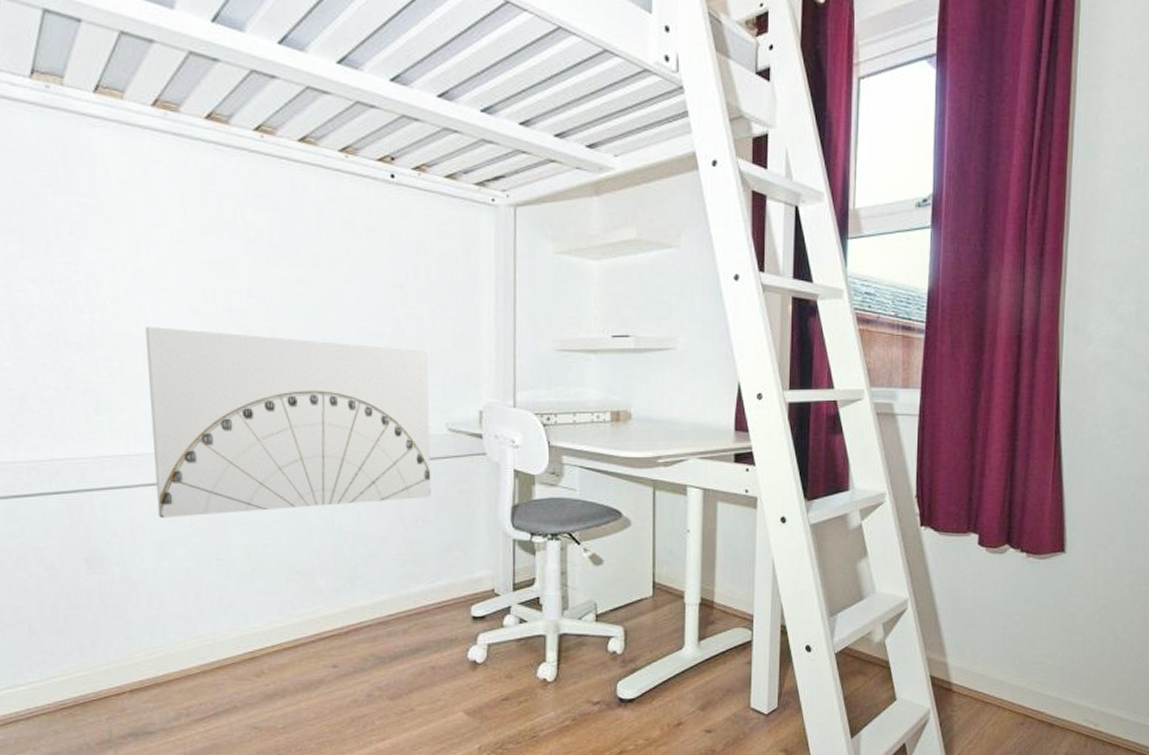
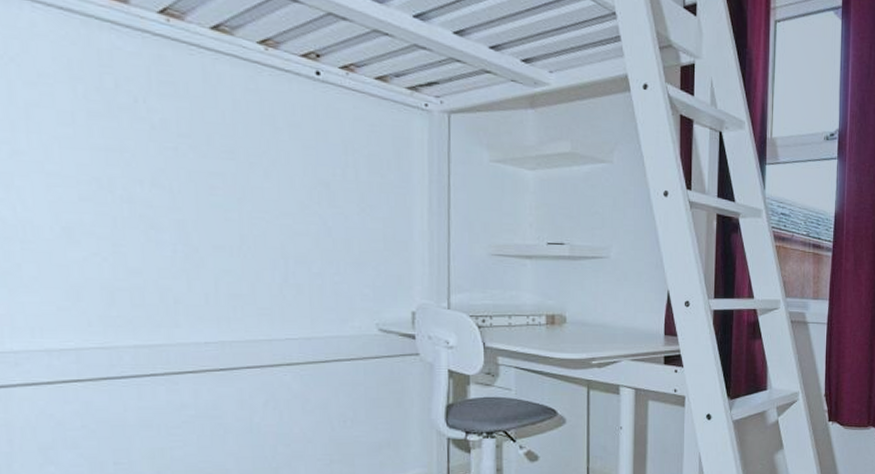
wall art: present [146,327,432,518] -> none [25,213,361,420]

